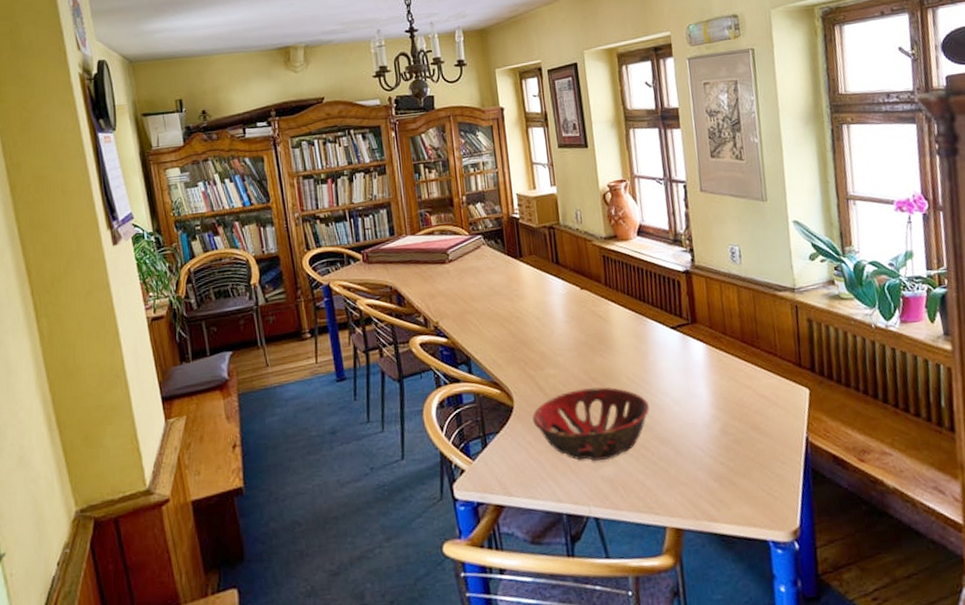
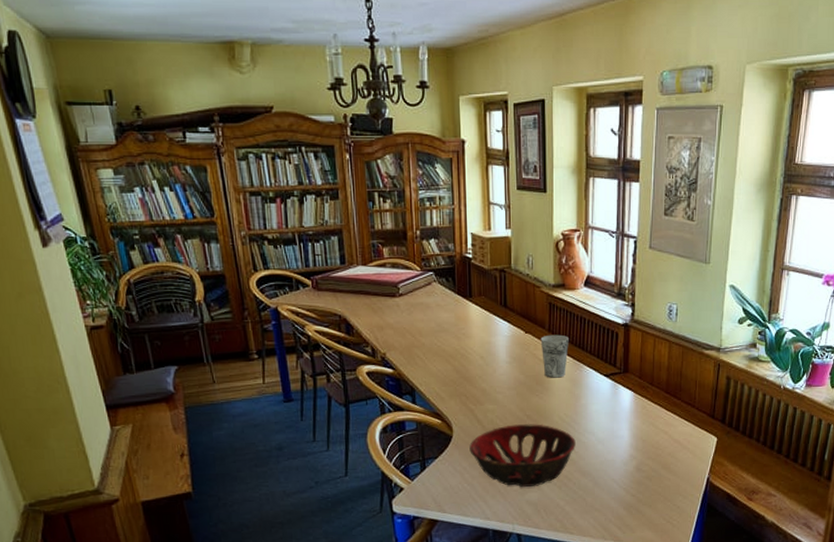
cup: none [597,288,629,335] -> present [540,334,569,378]

